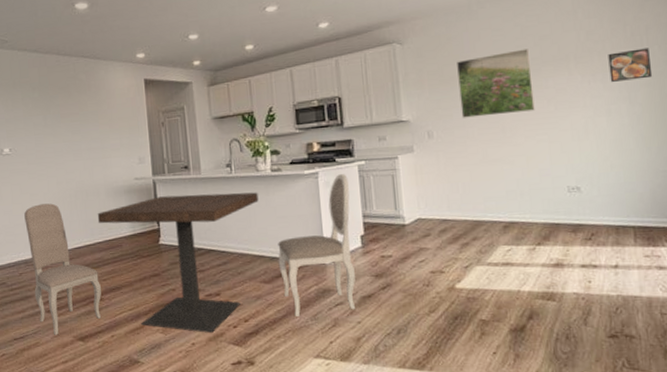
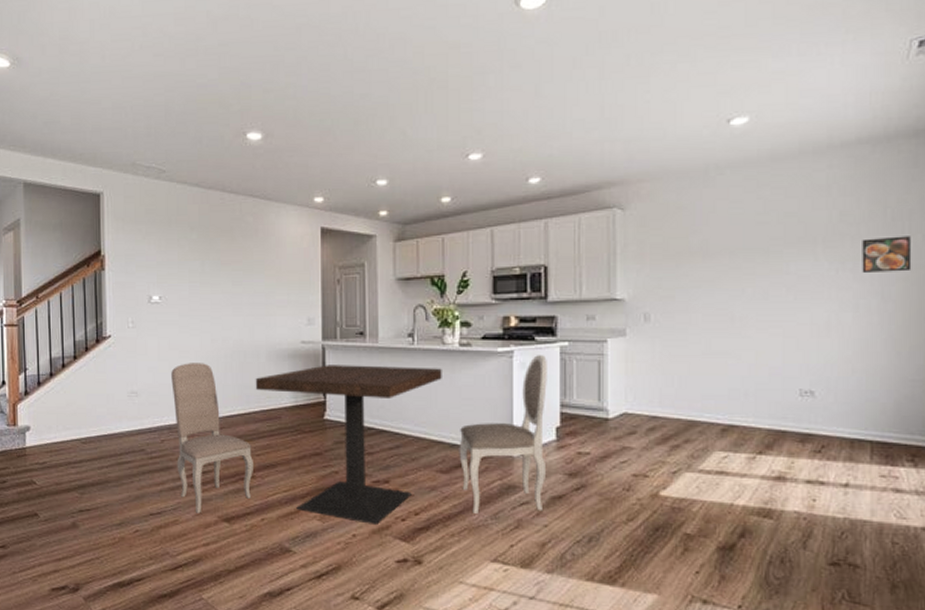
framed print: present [457,49,535,118] -> none [685,226,772,301]

